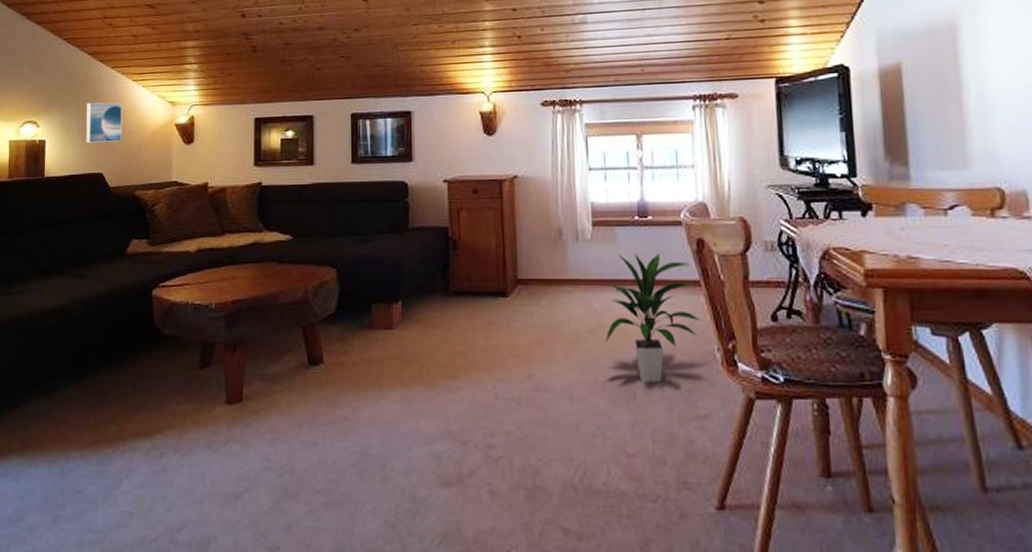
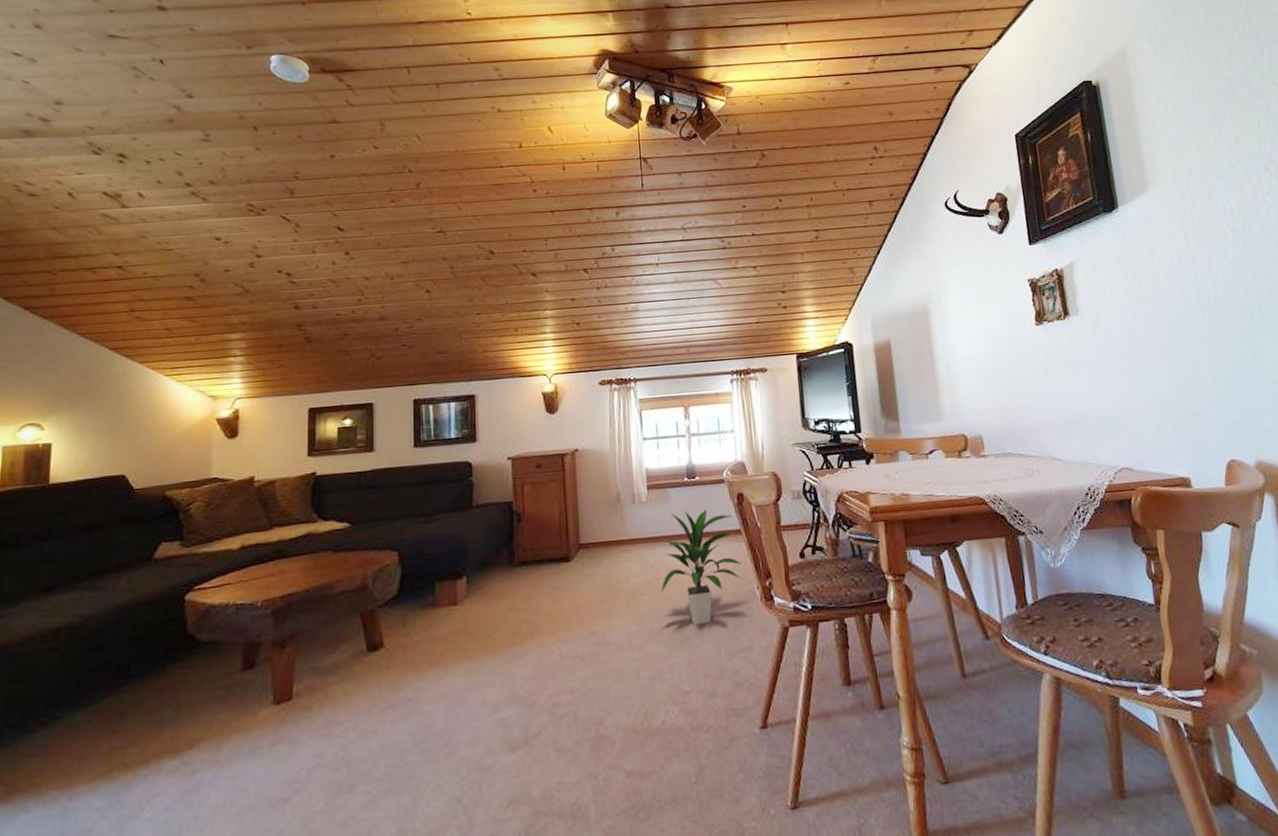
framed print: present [85,102,123,143] -> none [104,399,152,444]

